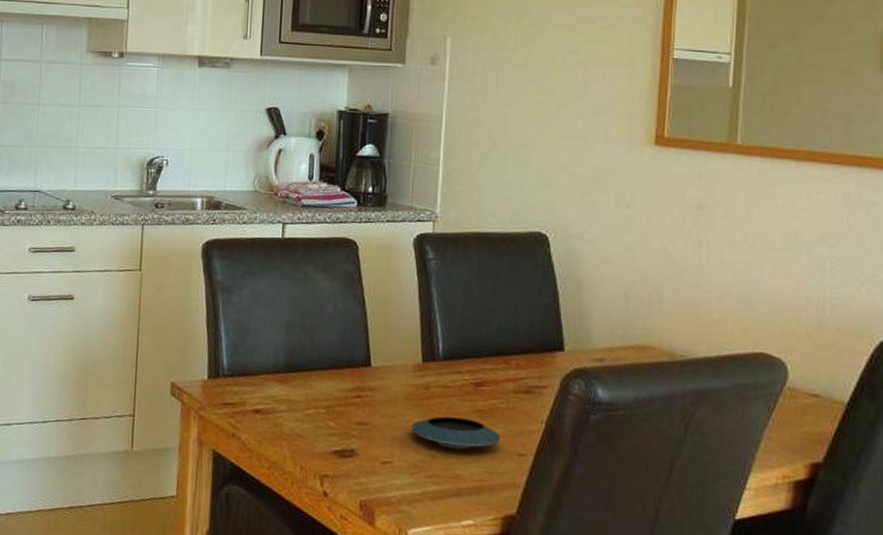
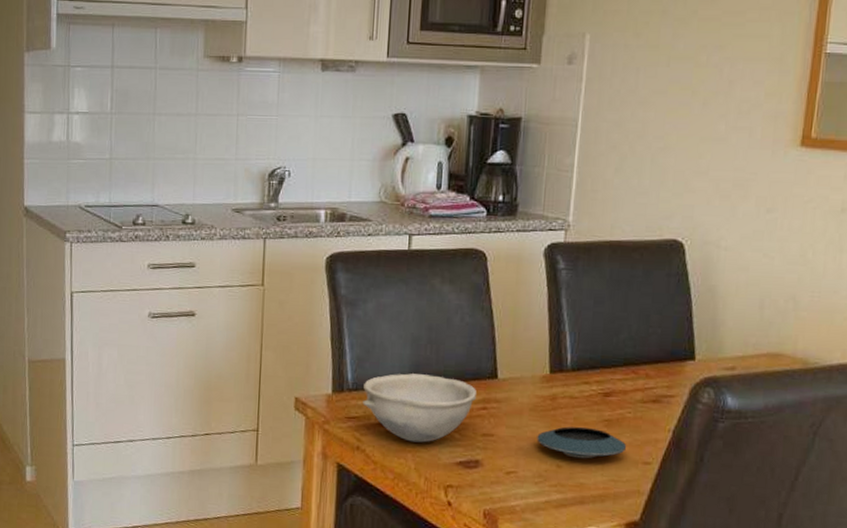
bowl: none [238,360,351,431] -> present [363,373,477,443]

